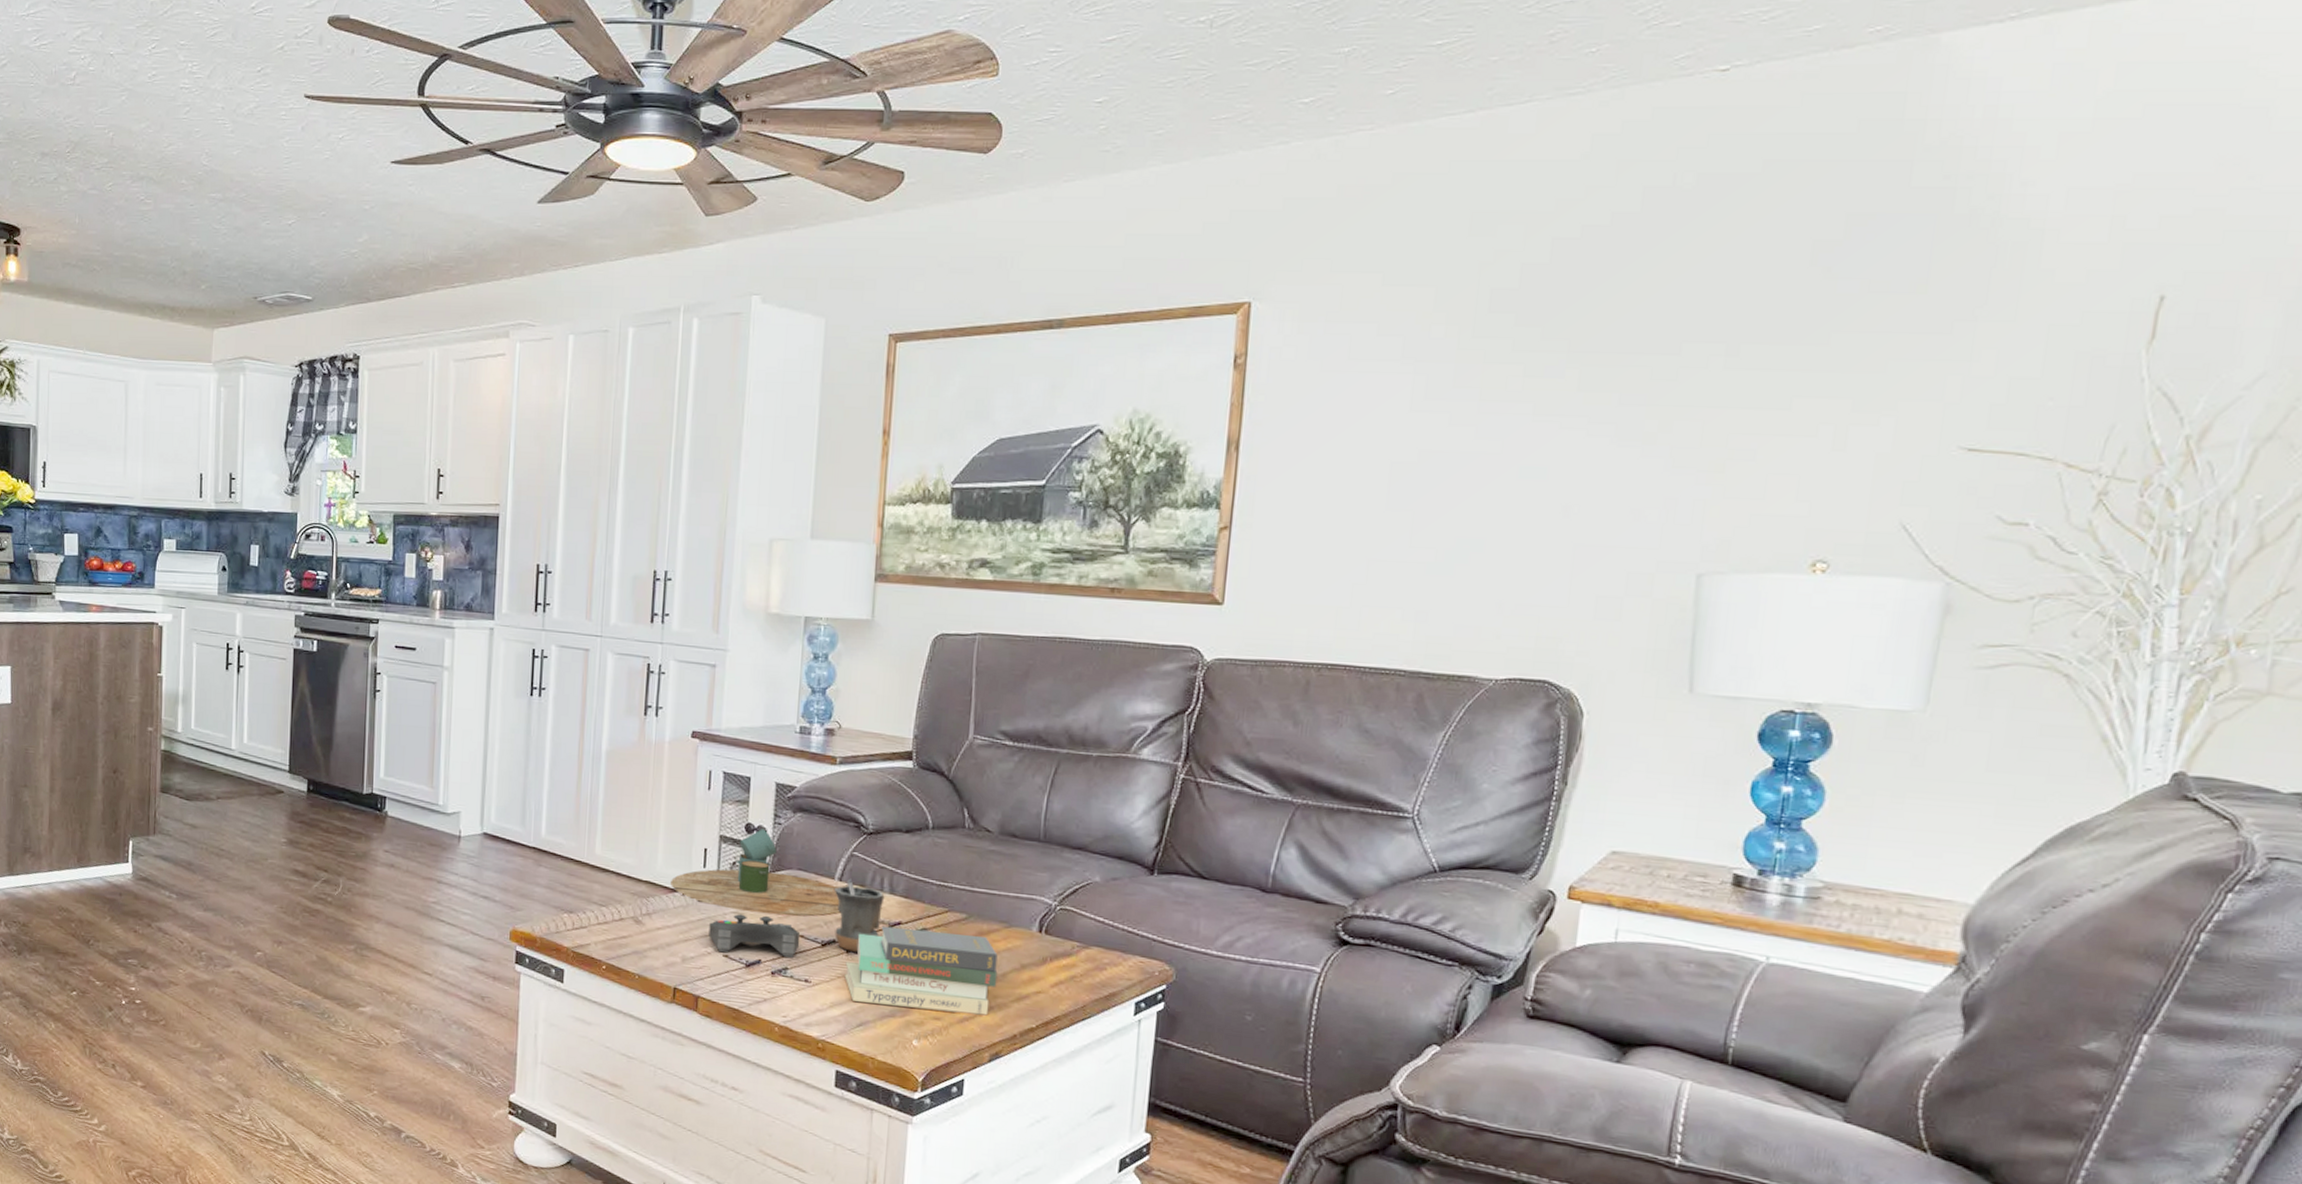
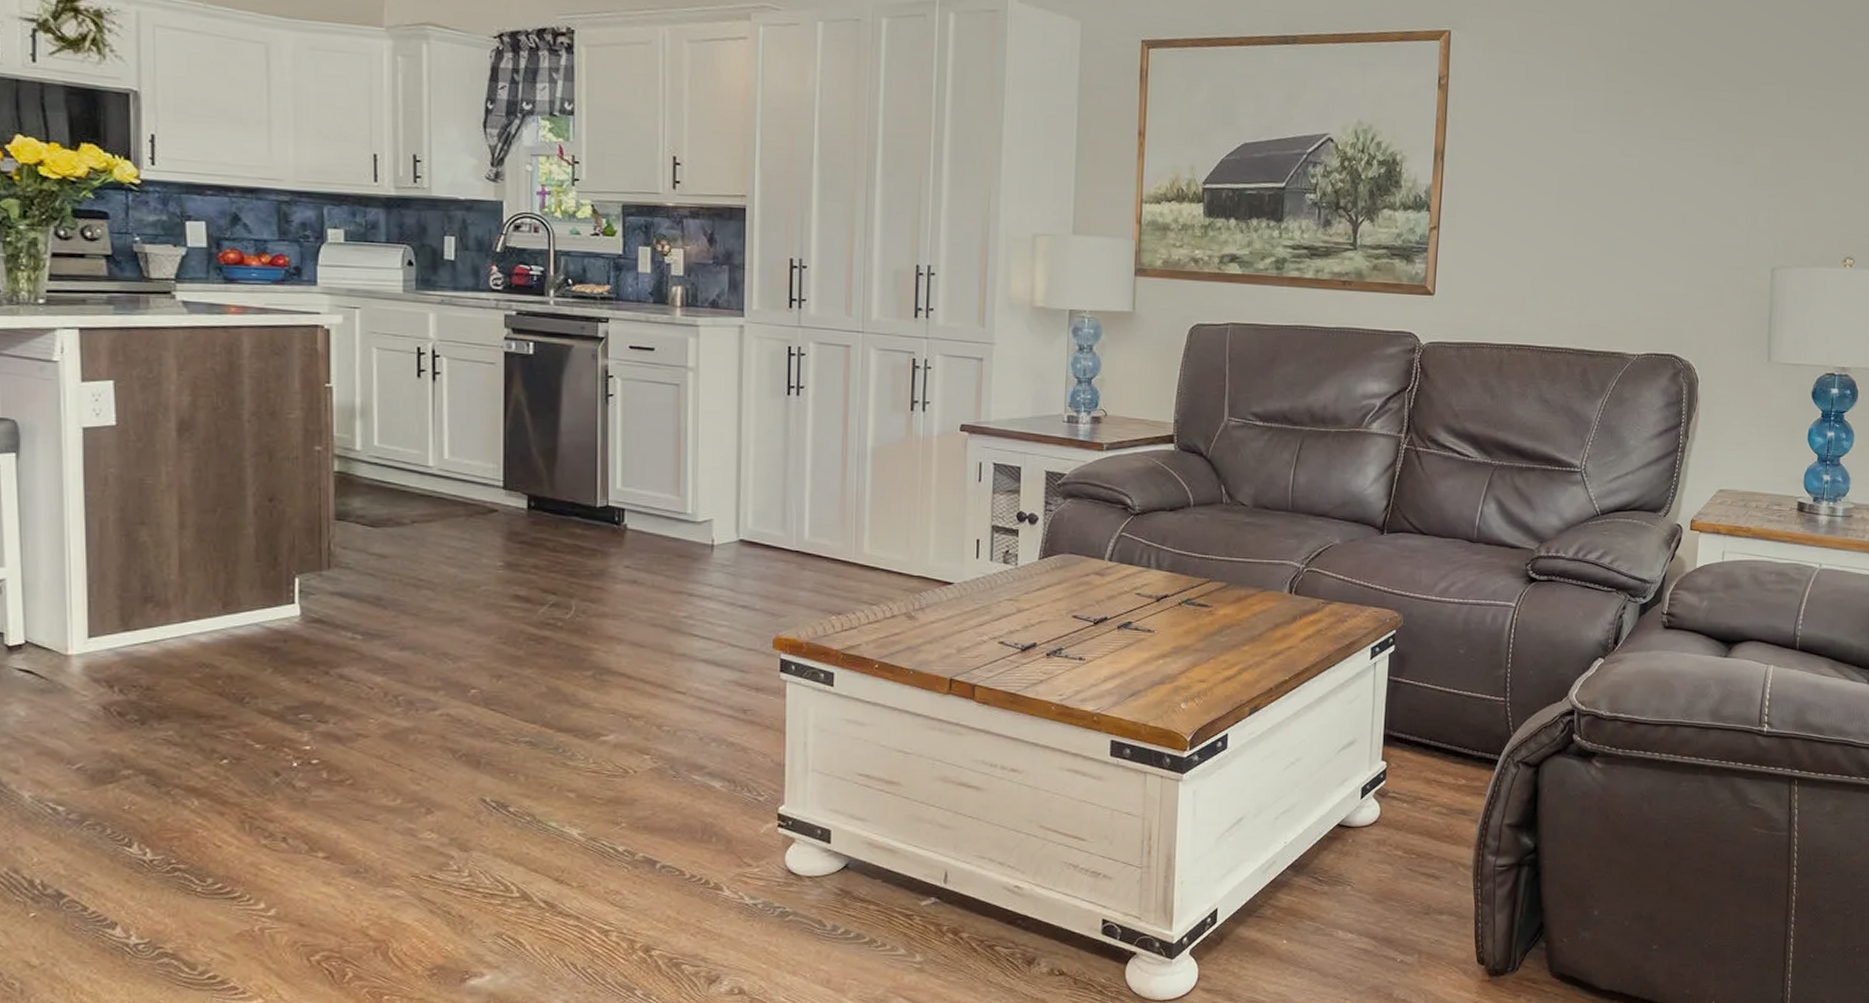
decorative tray: present [669,829,841,916] -> none [942,516,1111,599]
control: present [709,914,801,958] -> none [984,600,1074,640]
mug: present [834,878,885,952] -> none [1104,558,1152,627]
books: present [844,925,998,1016] -> none [1116,600,1255,673]

